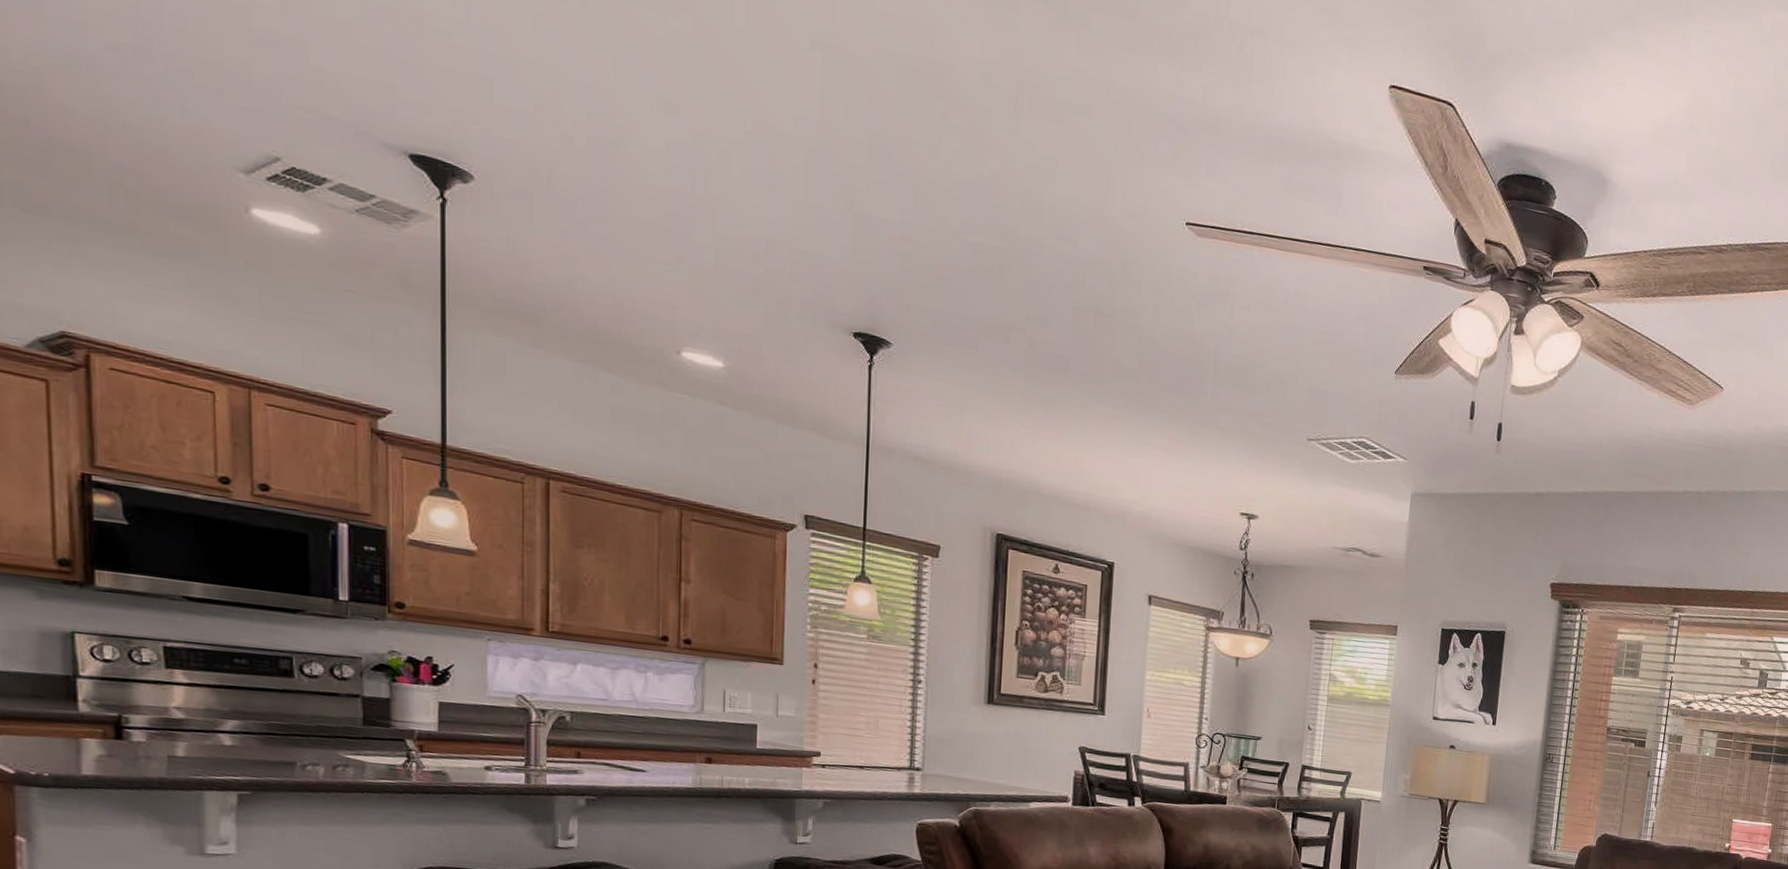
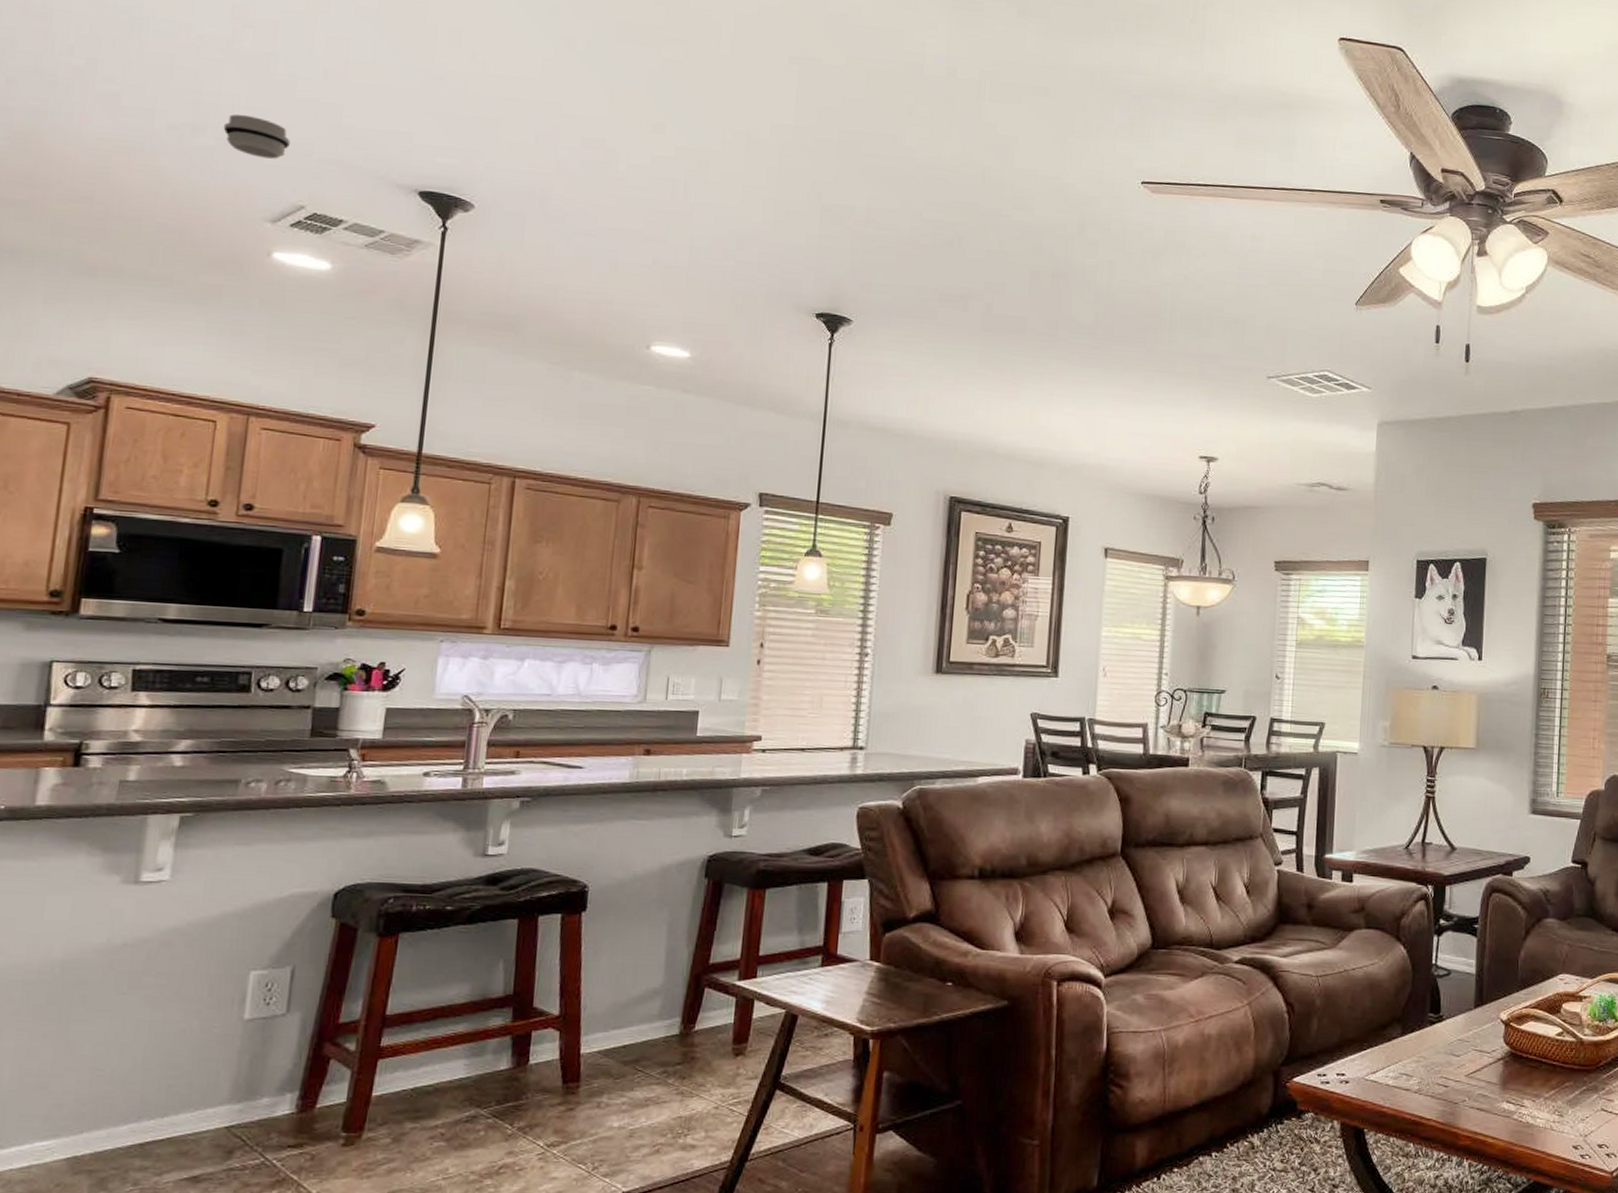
smoke detector: none [171,39,253,99] -> present [223,114,290,159]

